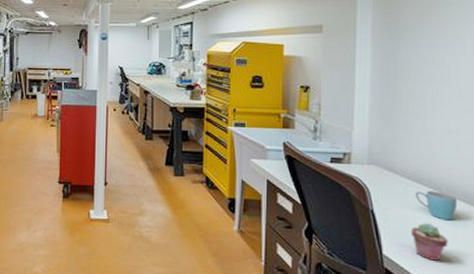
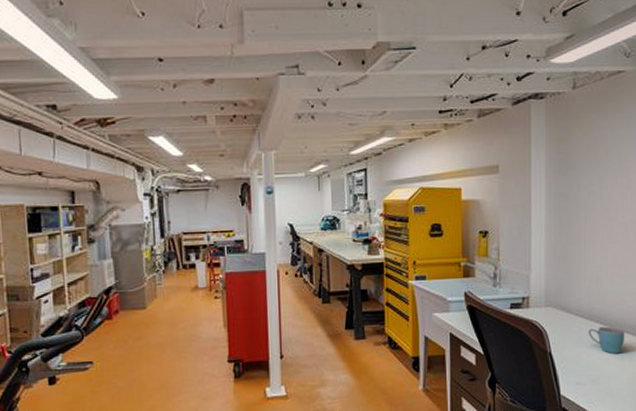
potted succulent: present [411,223,448,261] -> none [585,359,618,395]

